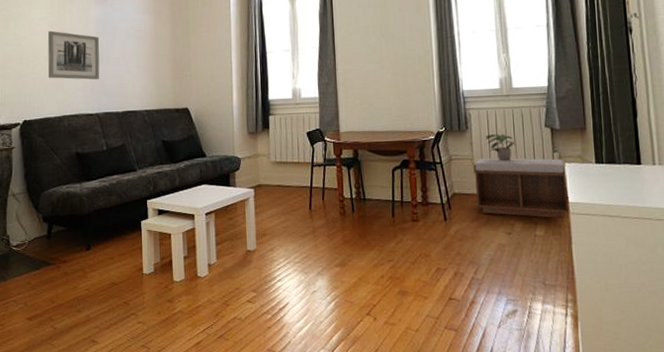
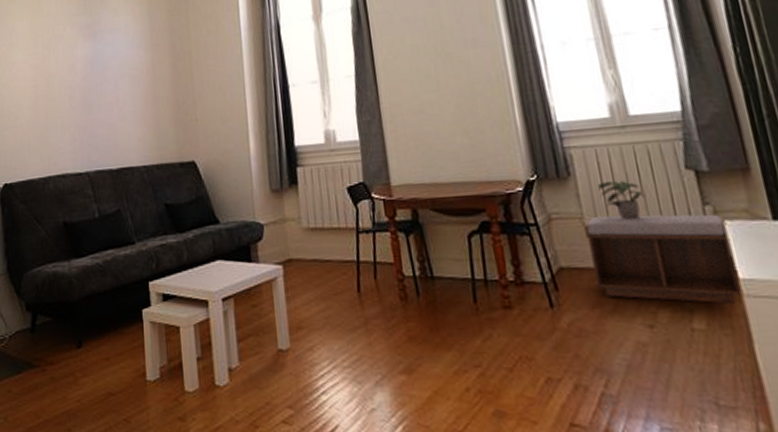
wall art: present [47,30,100,80] -> none [30,74,90,132]

